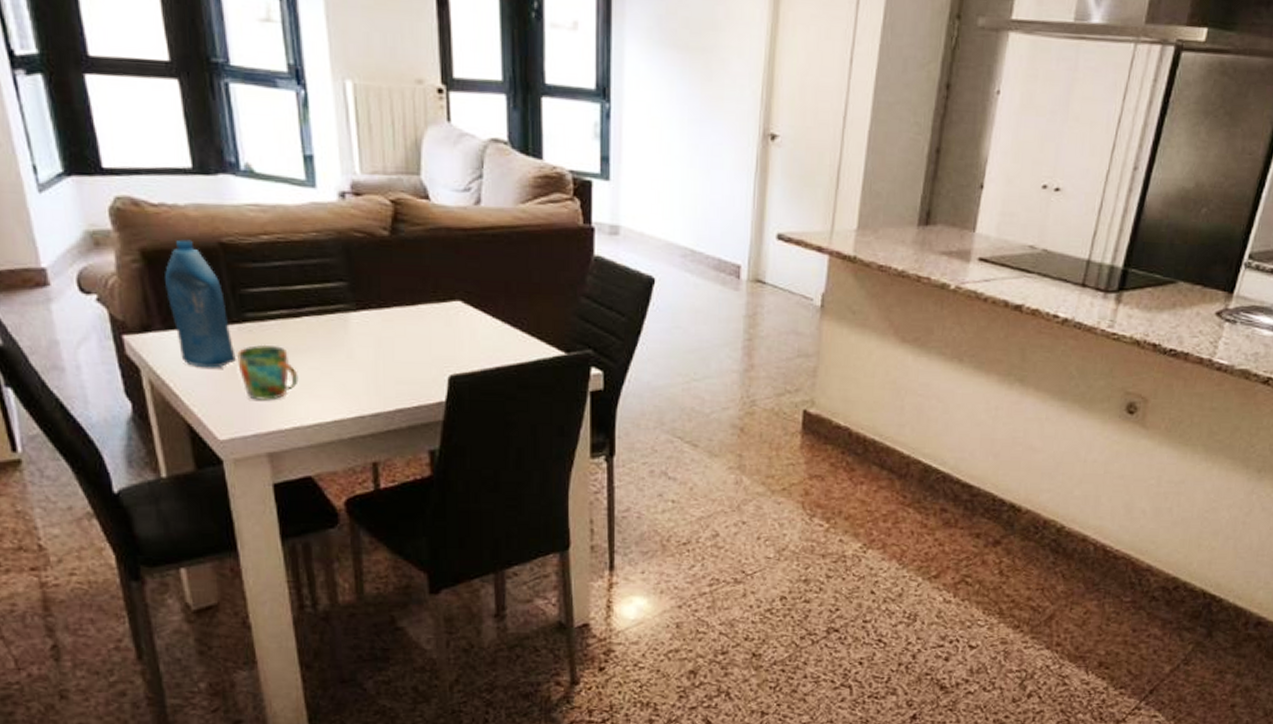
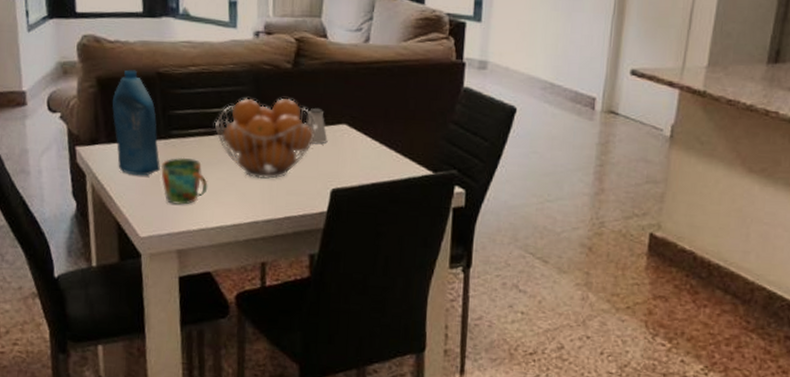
fruit basket: none [300,271,426,367] -> present [215,98,317,179]
saltshaker: none [414,282,440,325] -> present [307,107,328,144]

